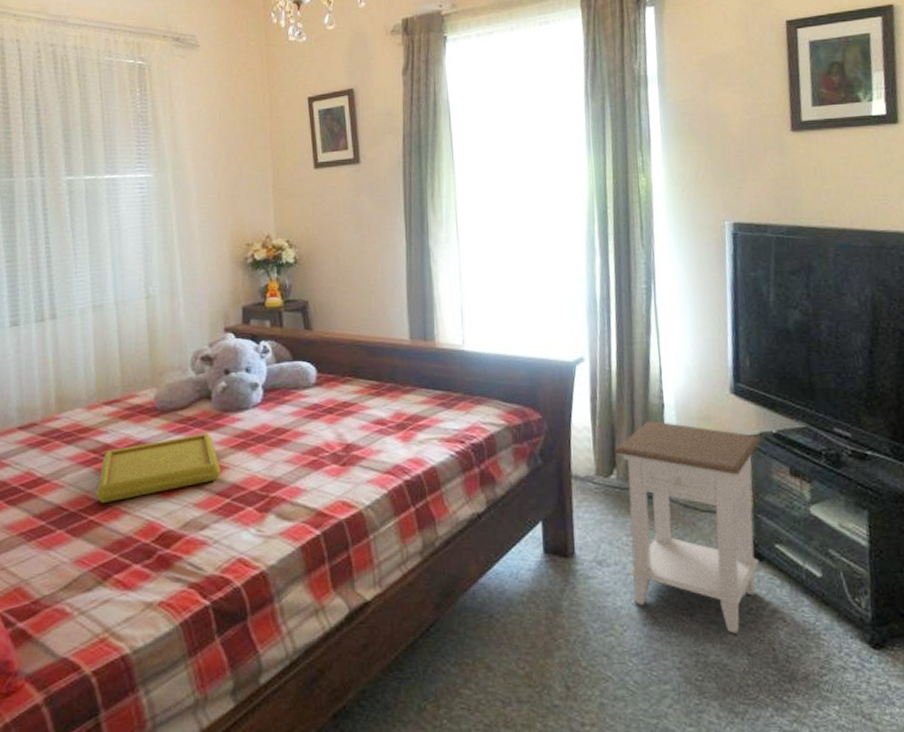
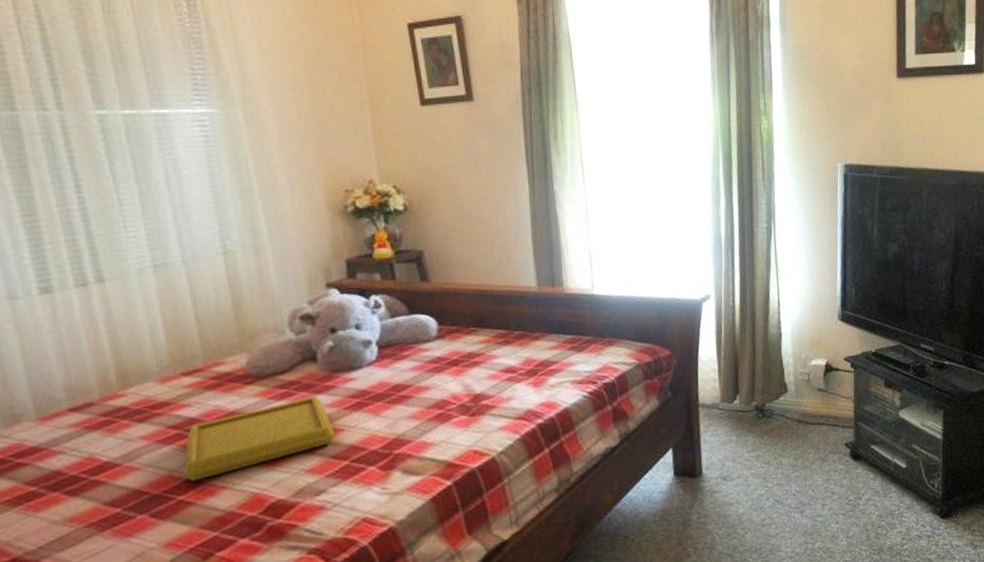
nightstand: present [613,420,761,634] -> none [737,349,863,522]

